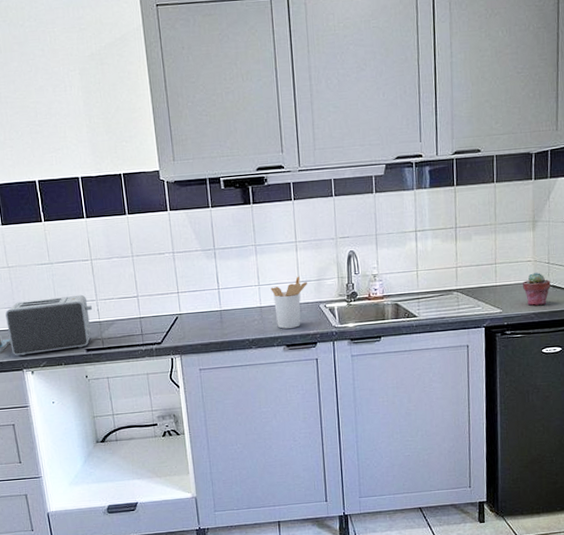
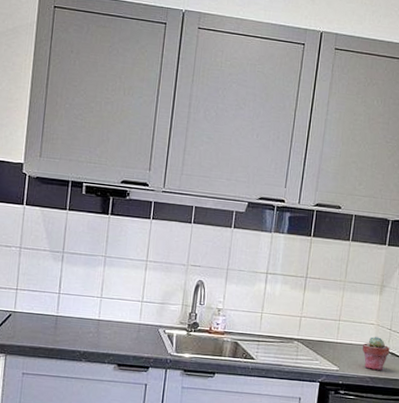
utensil holder: present [270,276,307,329] -> none [112,295,150,348]

